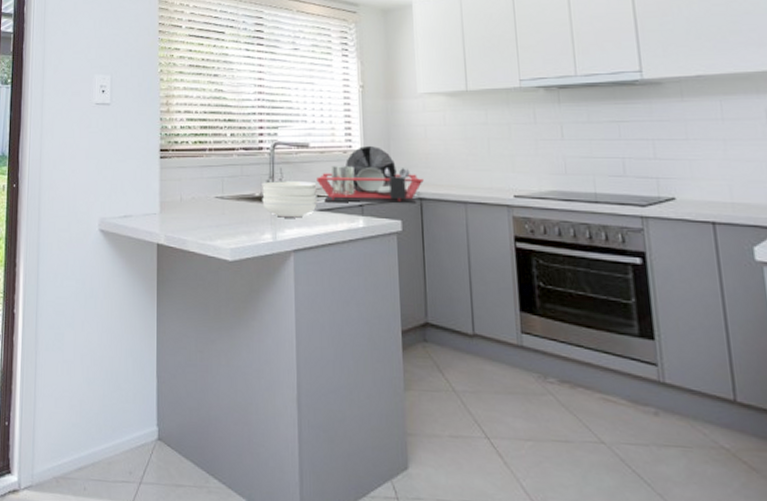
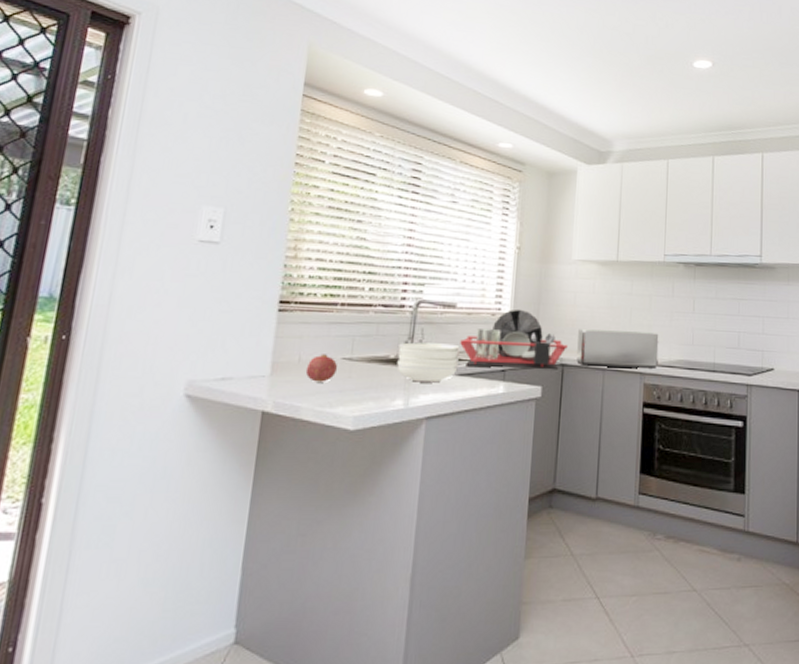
fruit: none [187,194,213,218] -> present [305,354,338,382]
toaster: none [433,162,527,202] -> present [577,329,659,370]

